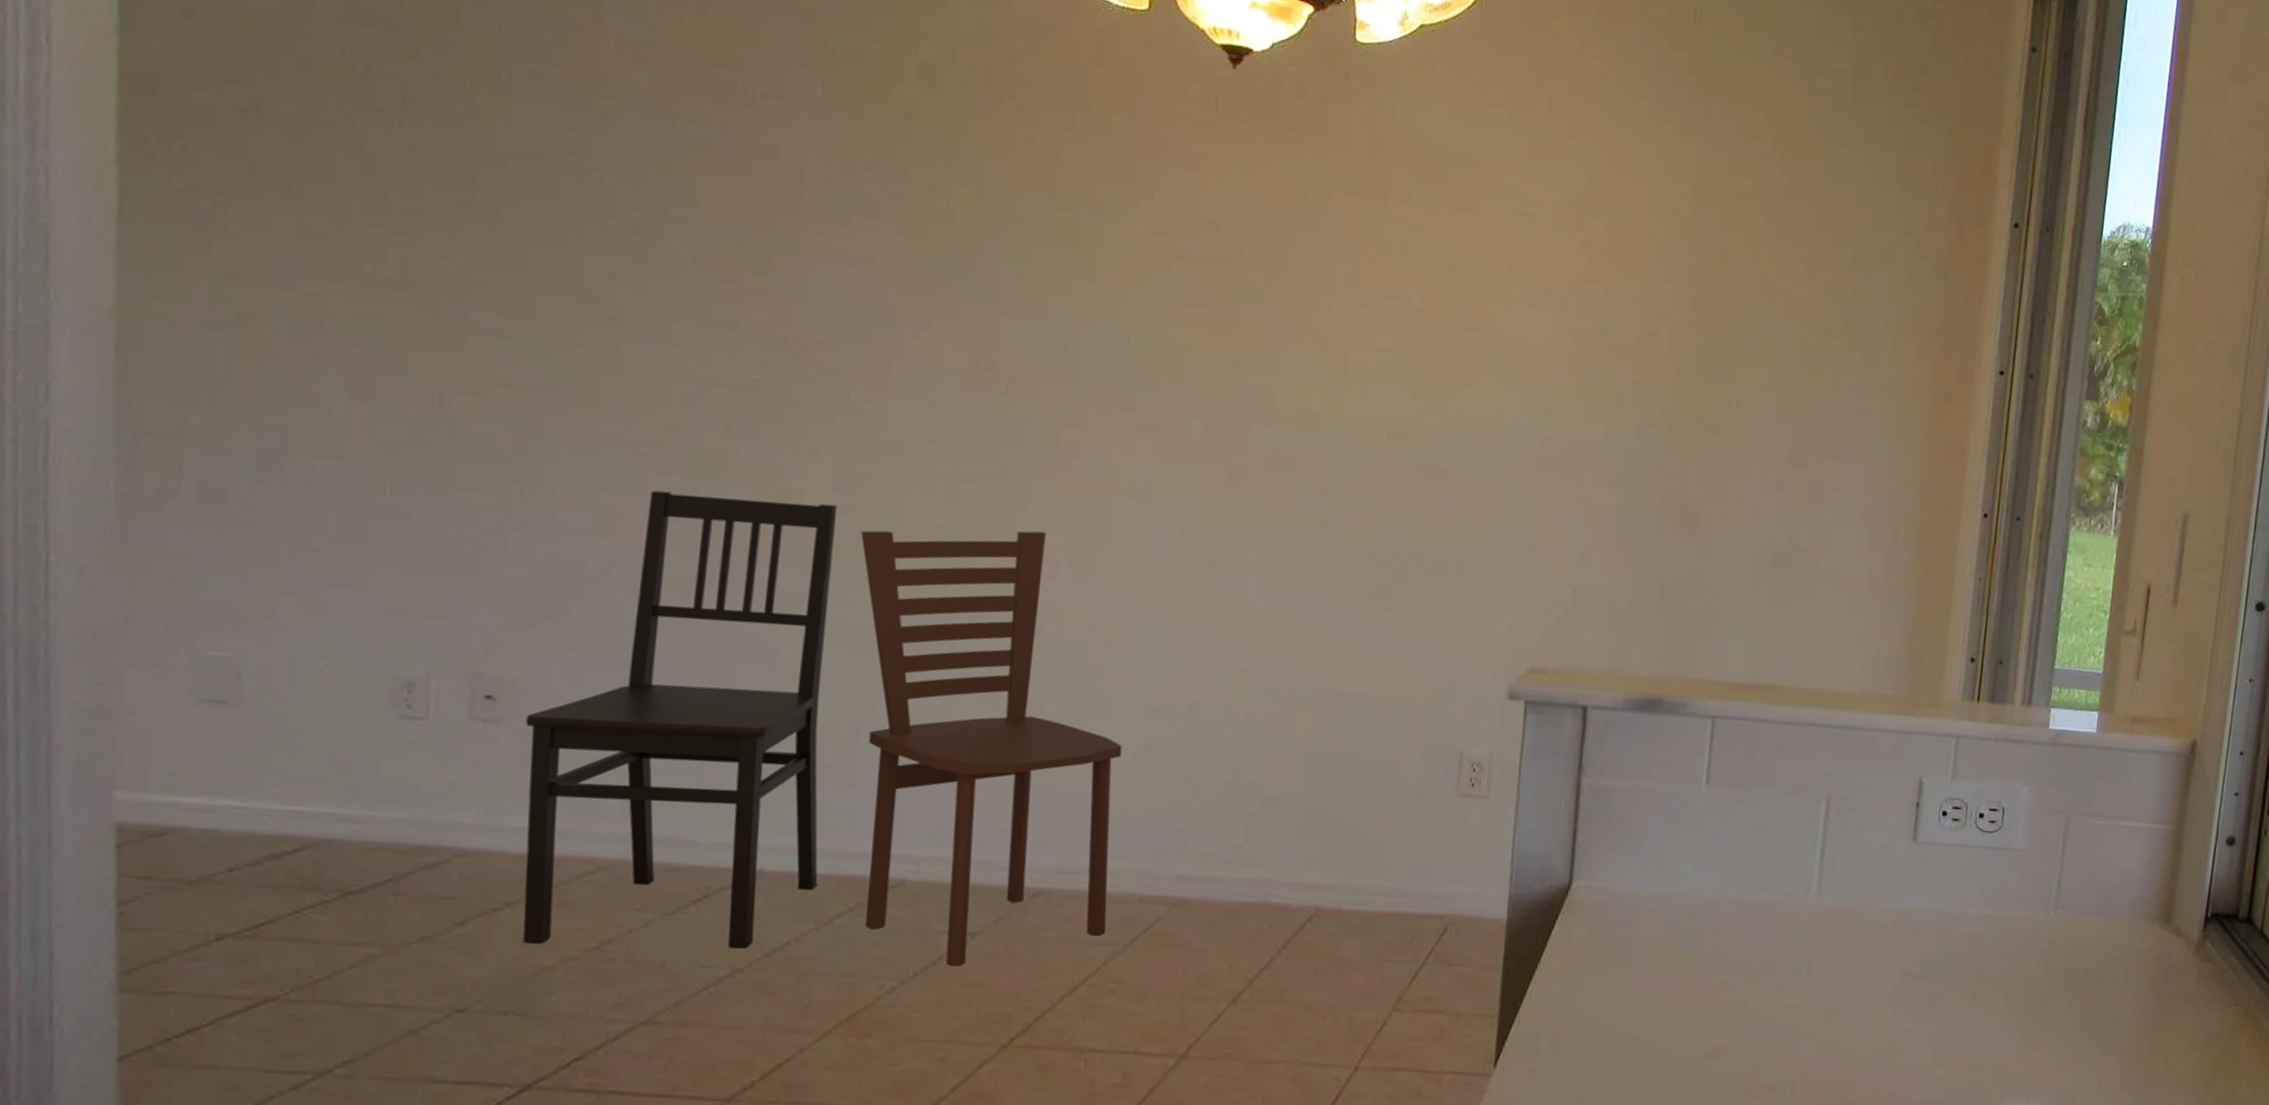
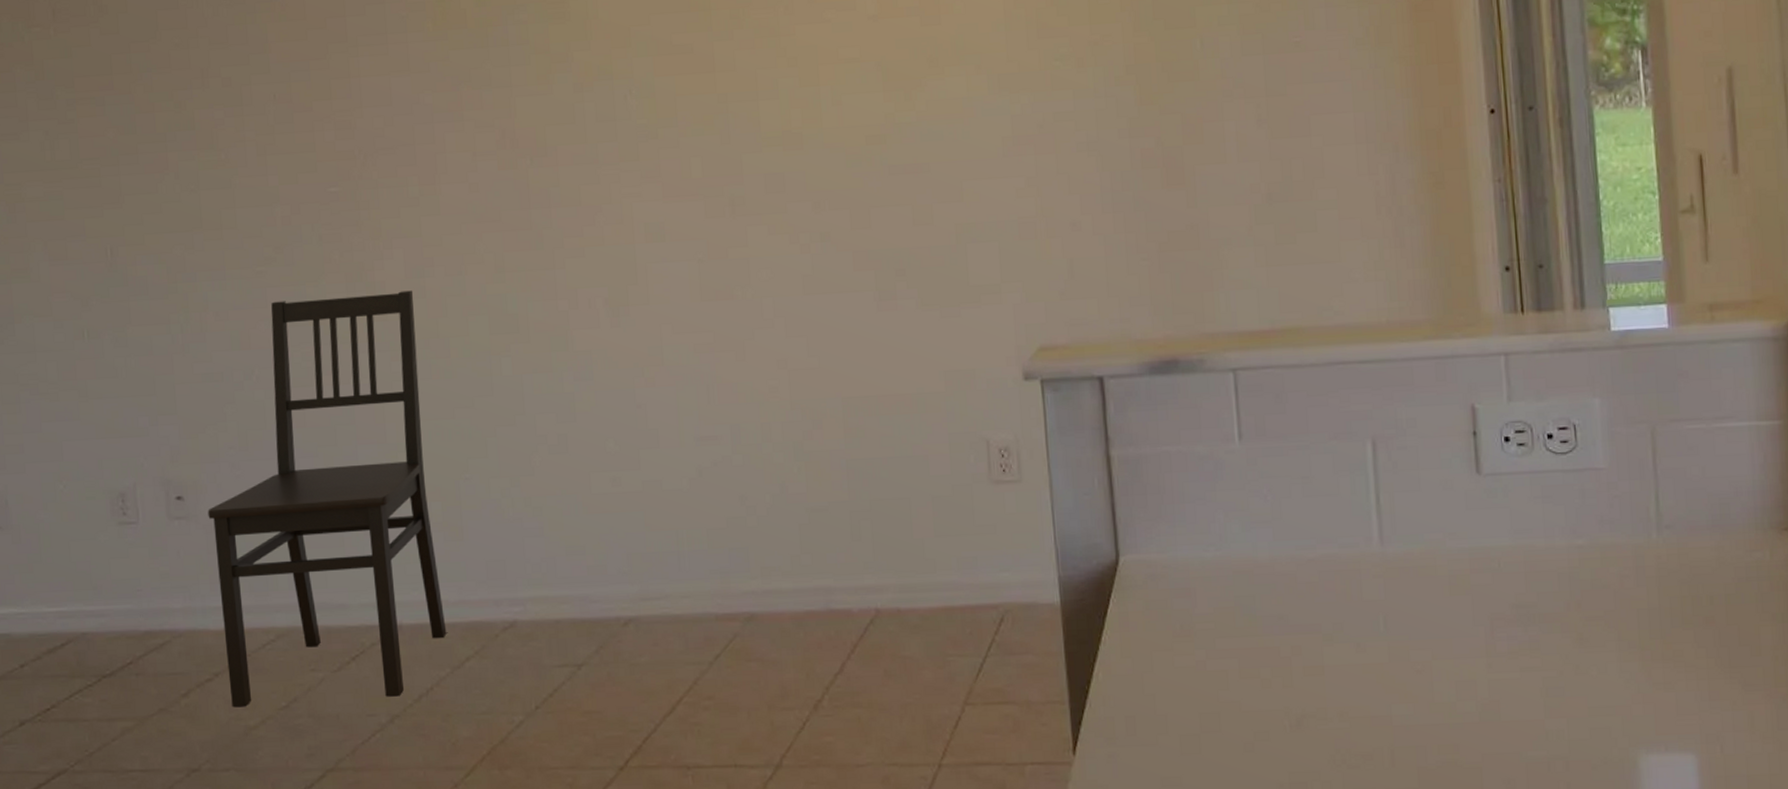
dining chair: present [861,530,1122,966] -> none [435,285,691,697]

